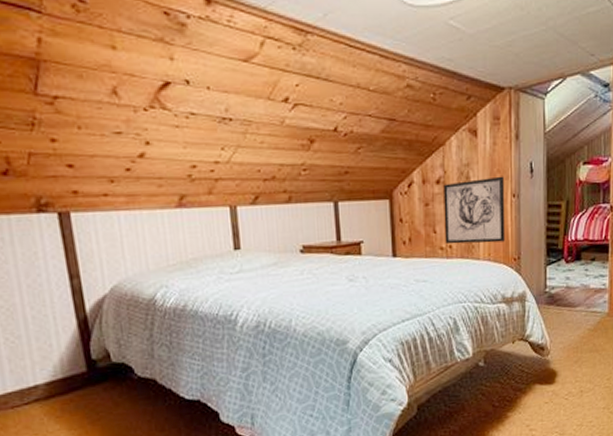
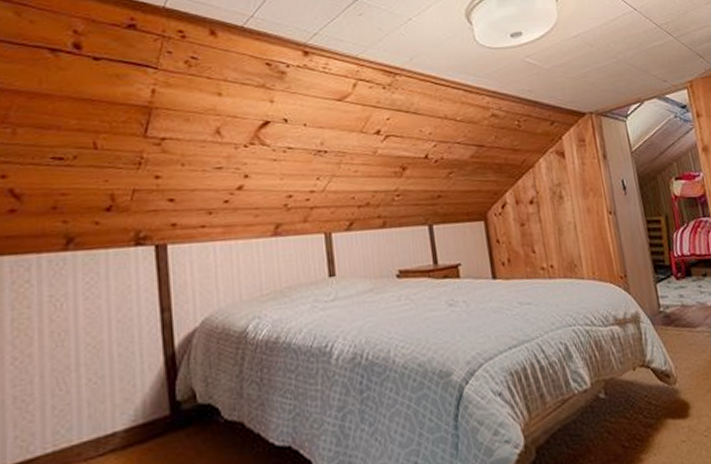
wall art: present [443,176,505,245] -> none [537,194,609,264]

